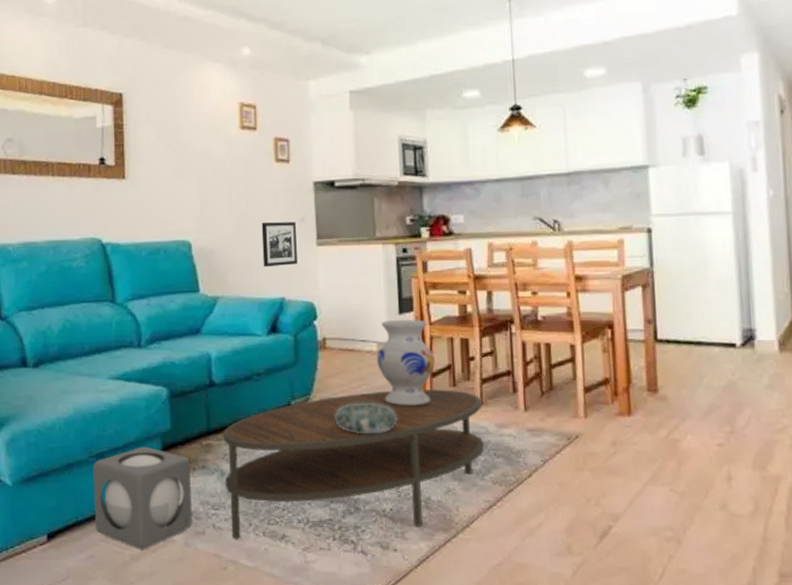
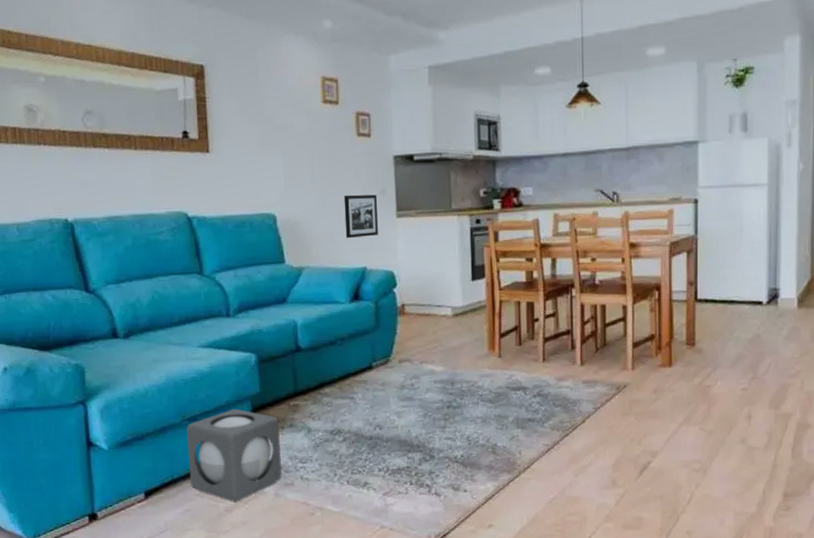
coffee table: present [223,389,485,539] -> none [310,348,545,488]
decorative bowl: present [335,402,397,434] -> none [412,362,469,391]
vase: present [377,319,435,406] -> none [451,285,504,364]

